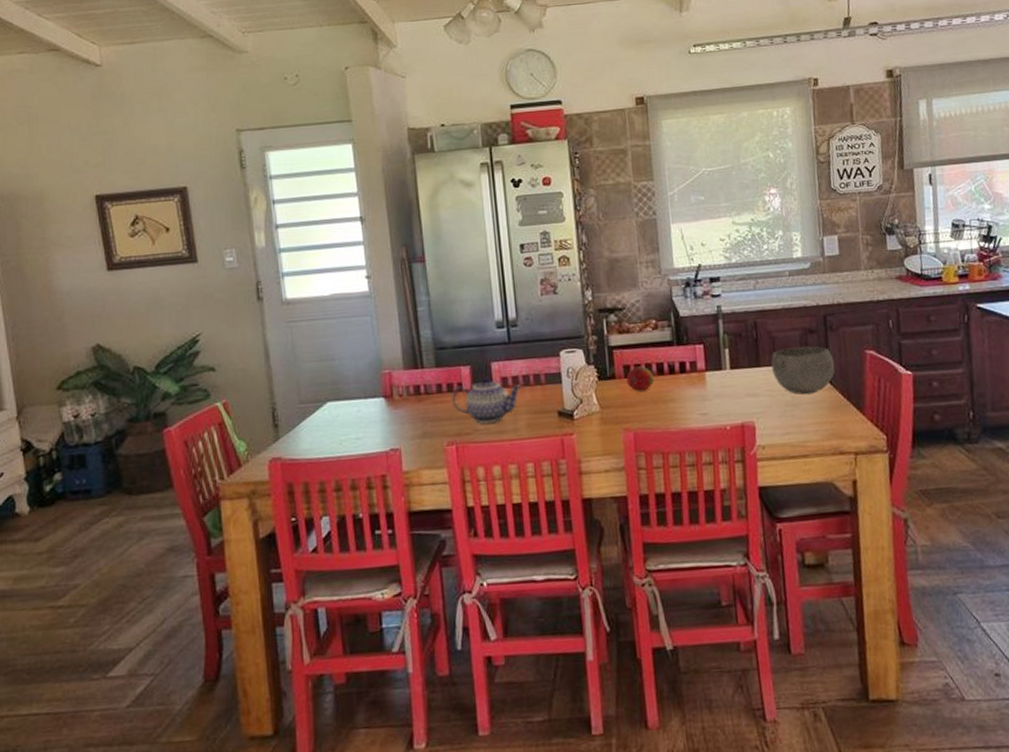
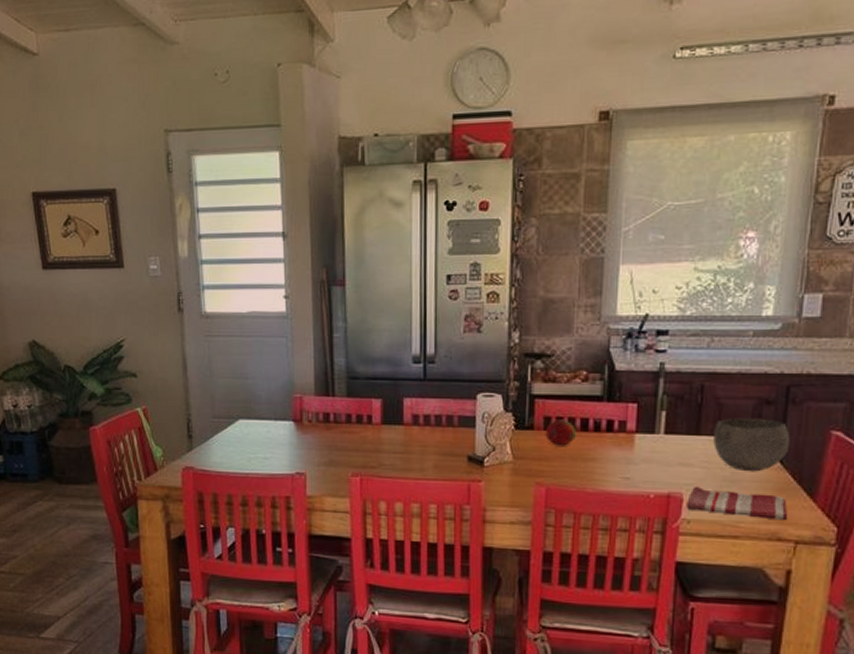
teapot: present [452,376,522,424] -> none [361,412,433,460]
dish towel: none [759,412,845,437] -> present [686,486,788,521]

